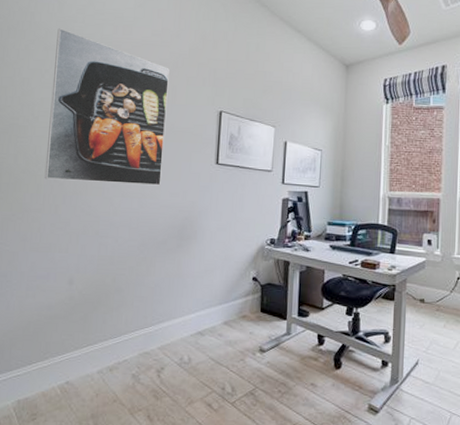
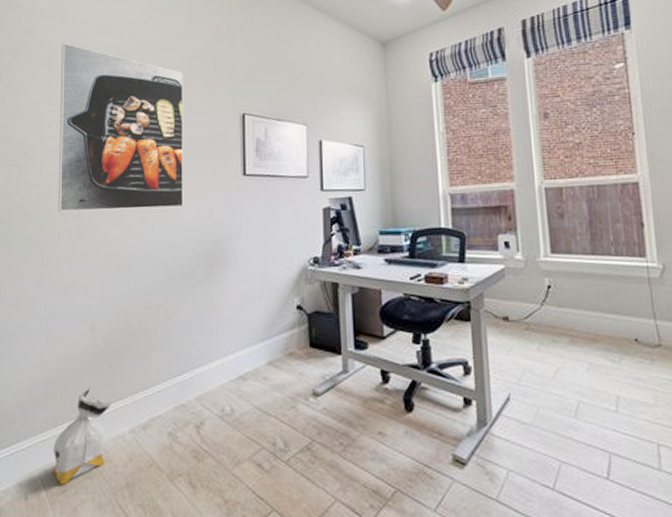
bag: none [25,332,84,414] -> present [53,387,112,485]

